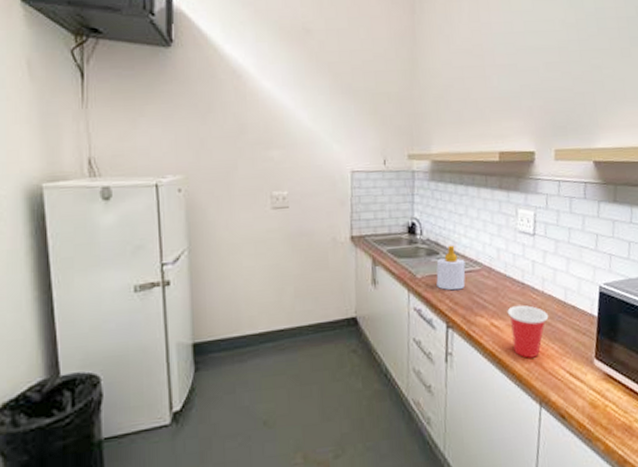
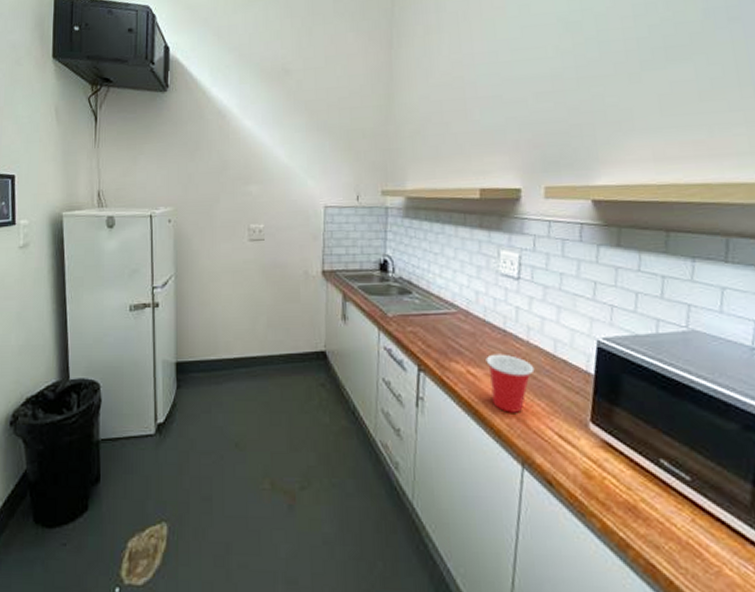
soap bottle: present [436,245,466,291] -> none [408,284,440,333]

